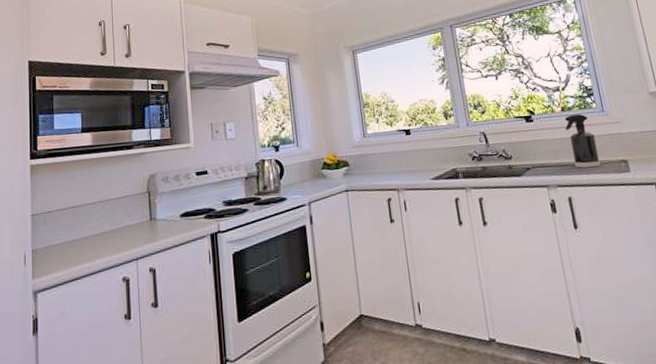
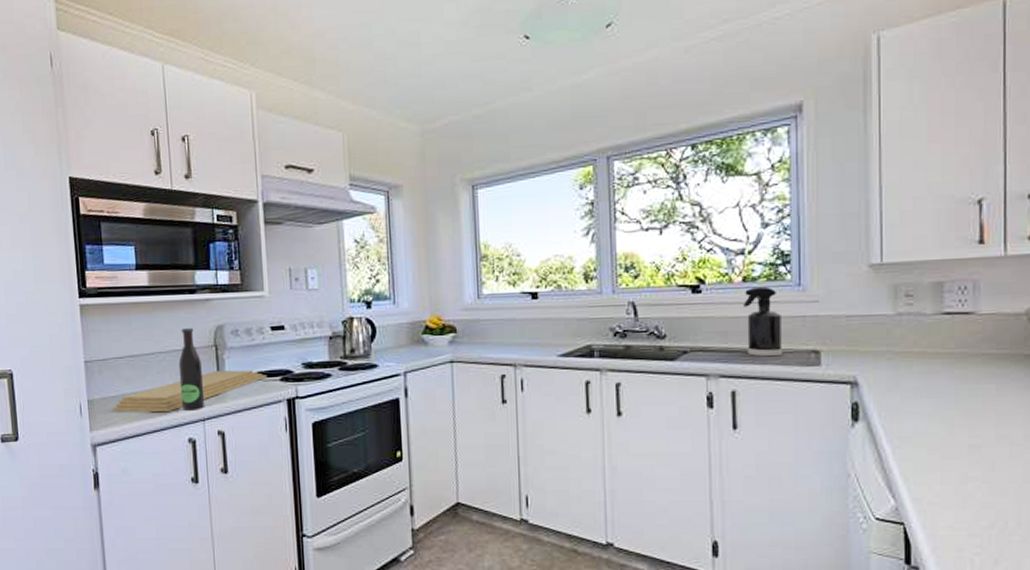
cutting board: none [55,210,193,258] -> present [113,370,268,413]
bottle: none [115,178,139,253] -> present [178,328,205,412]

